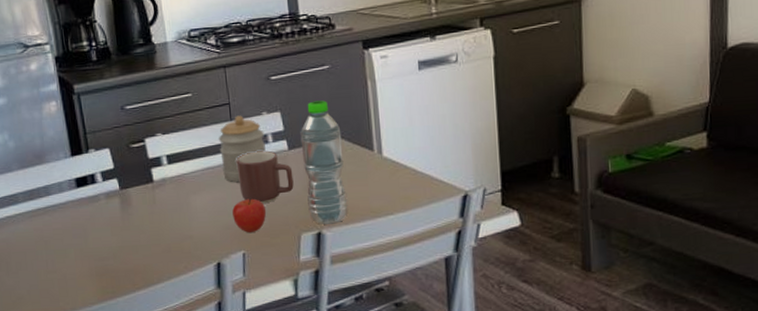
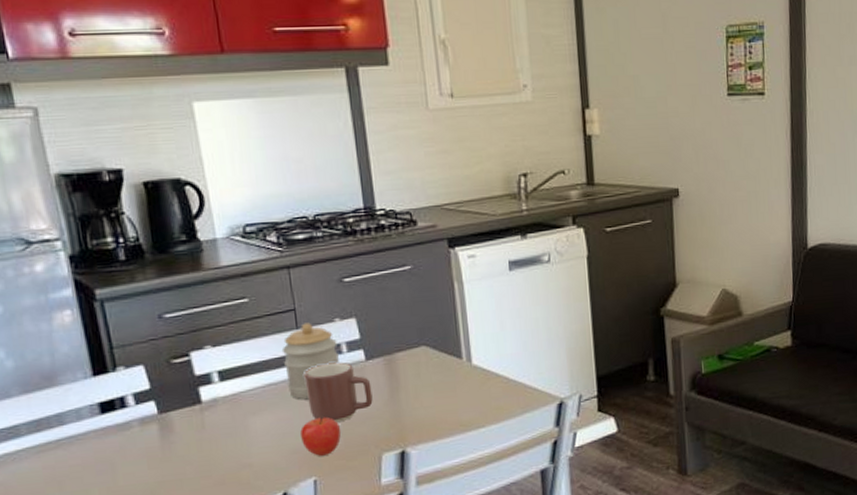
water bottle: present [300,100,349,225] -> none [379,304,436,442]

